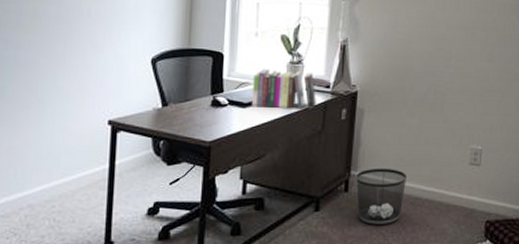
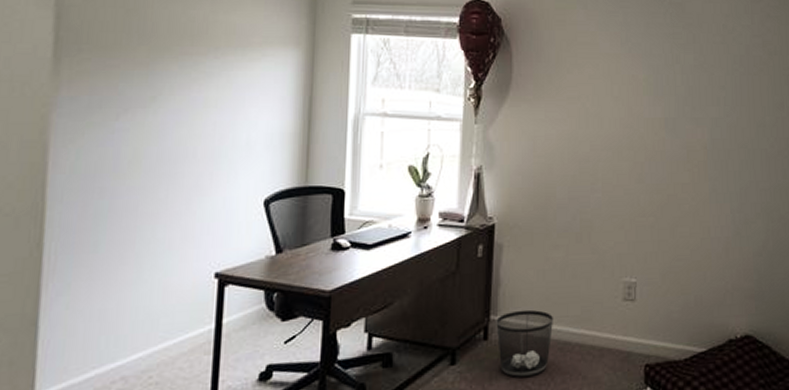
books: present [251,68,316,110] -> none [376,204,449,249]

